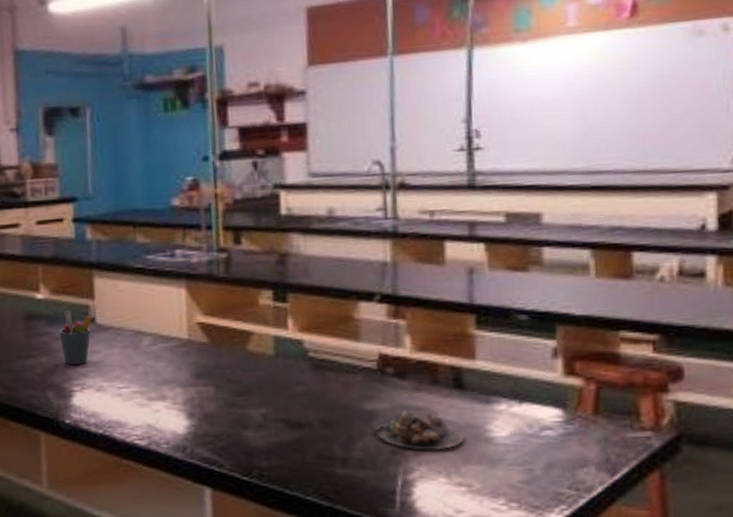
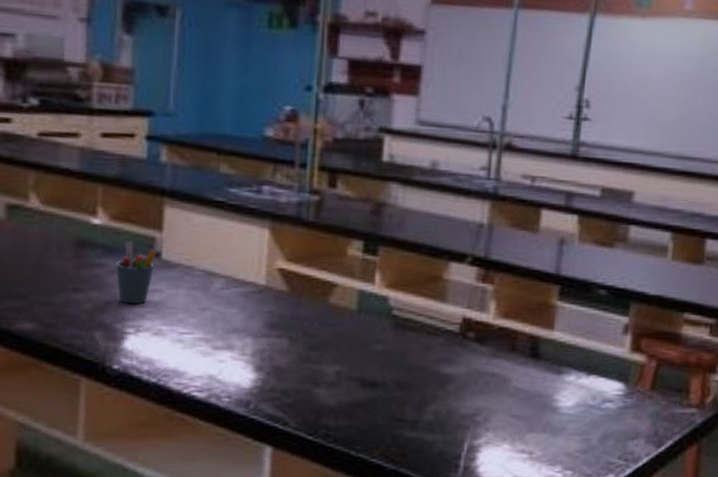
mortar and pestle: present [375,410,464,451] -> none [449,376,533,417]

